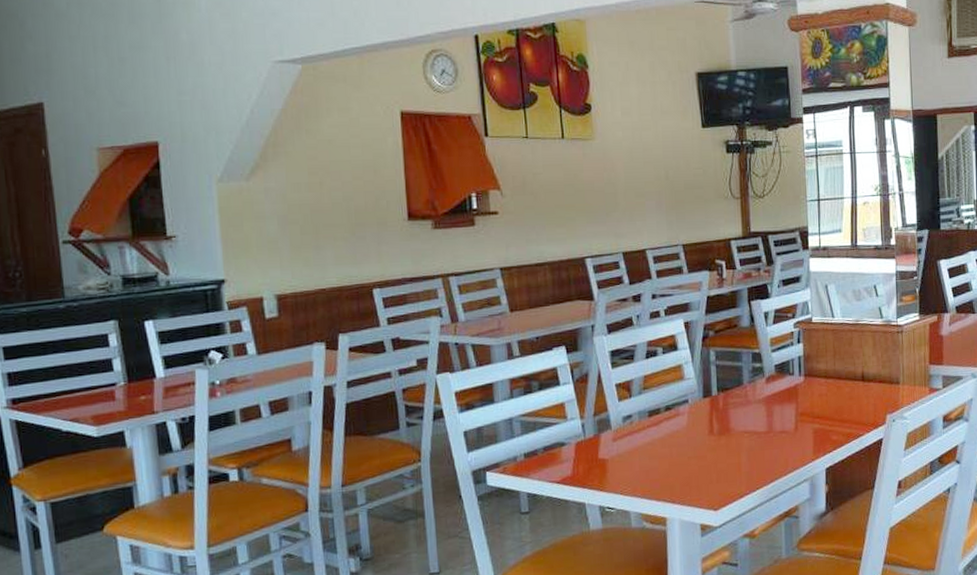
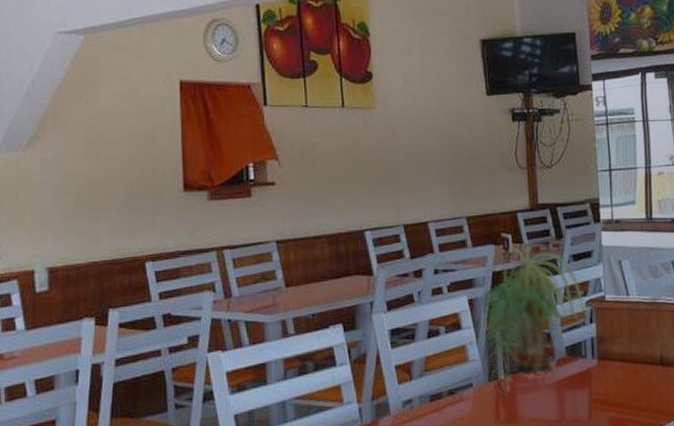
plant: none [697,271,799,411] -> present [482,245,591,397]

